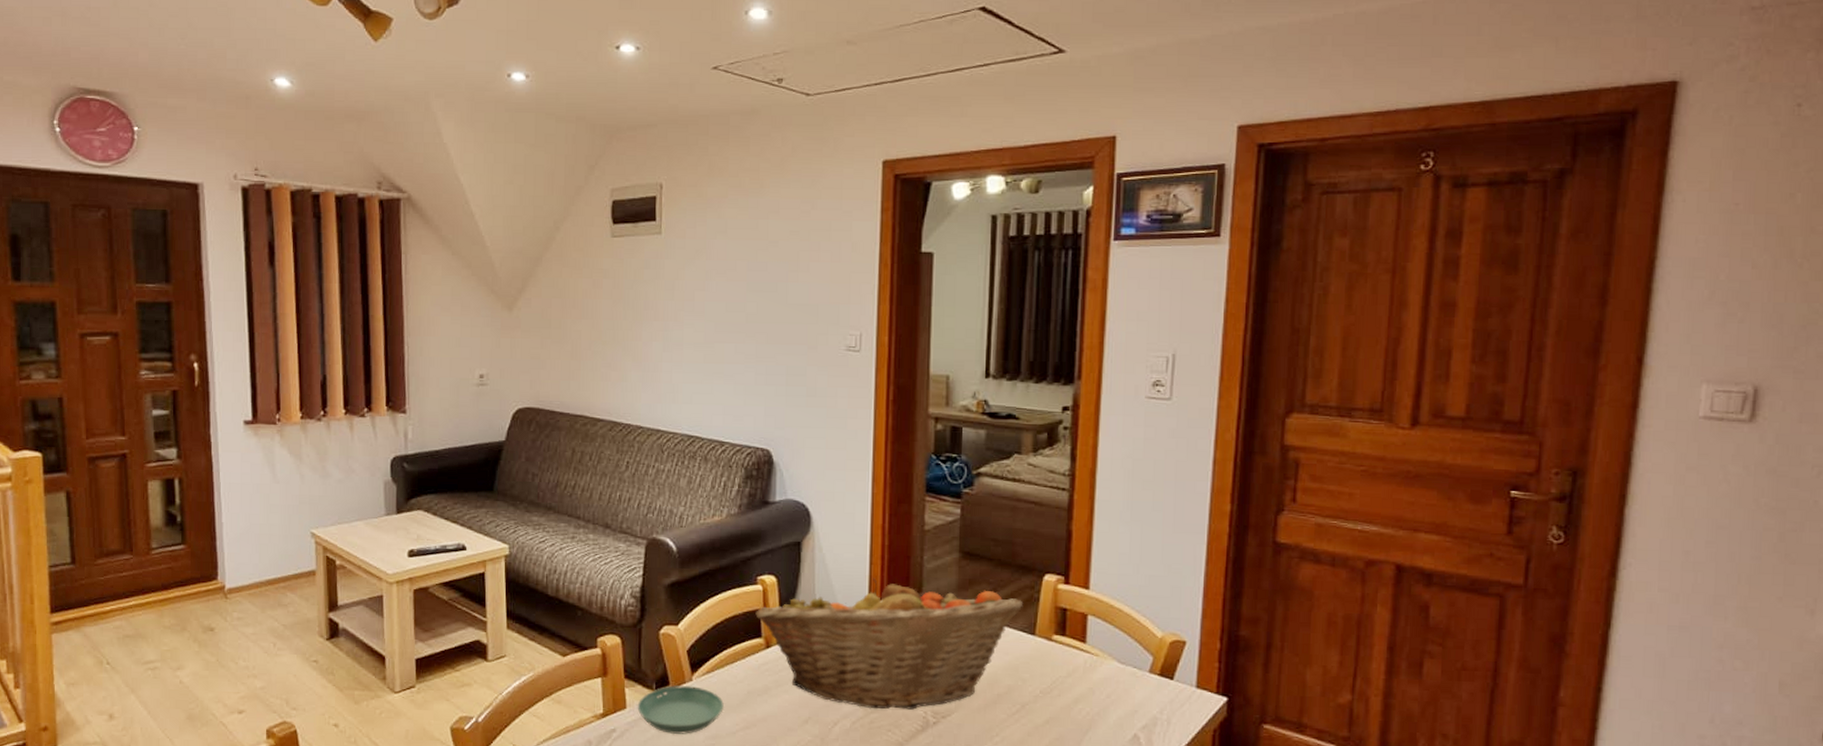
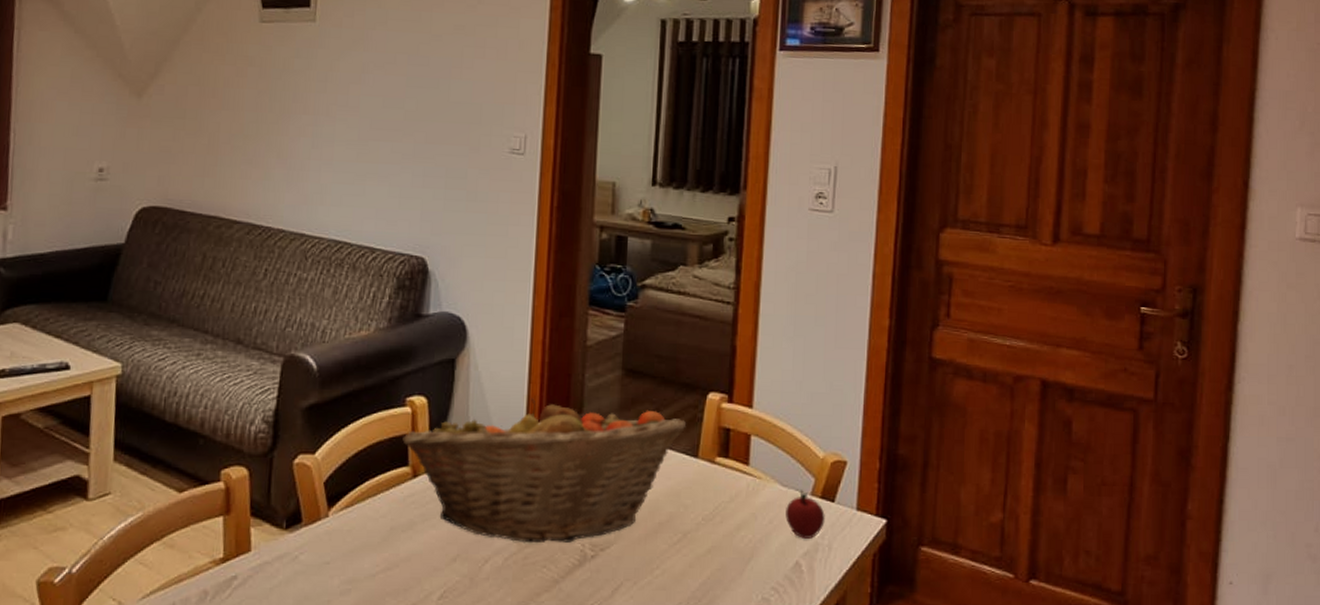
saucer: present [637,685,724,735] -> none [263,523,363,580]
apple: none [1123,667,1164,713] -> present [785,490,825,539]

